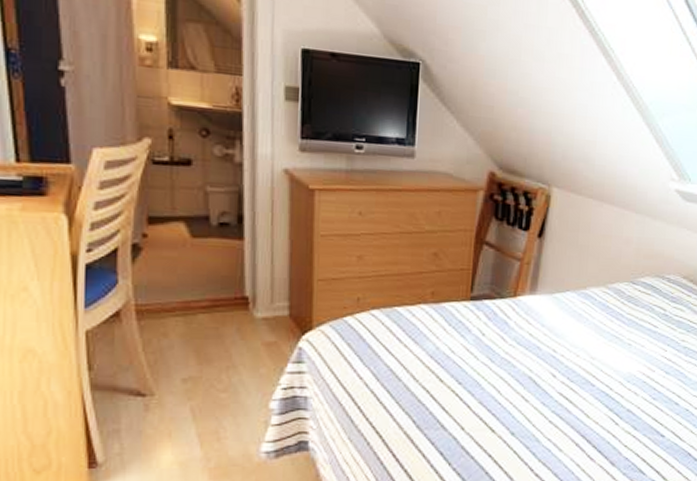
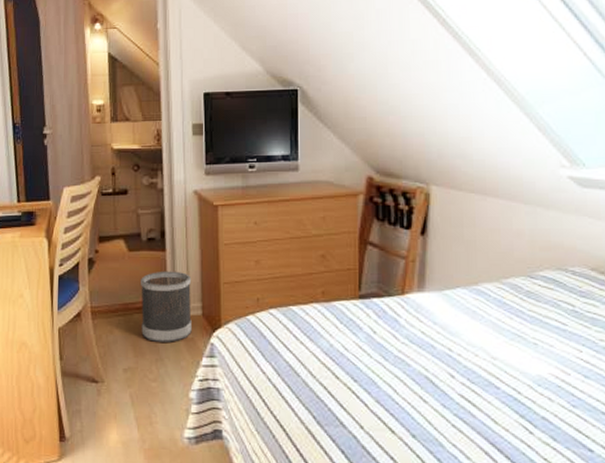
wastebasket: none [208,263,276,347] -> present [141,271,192,342]

